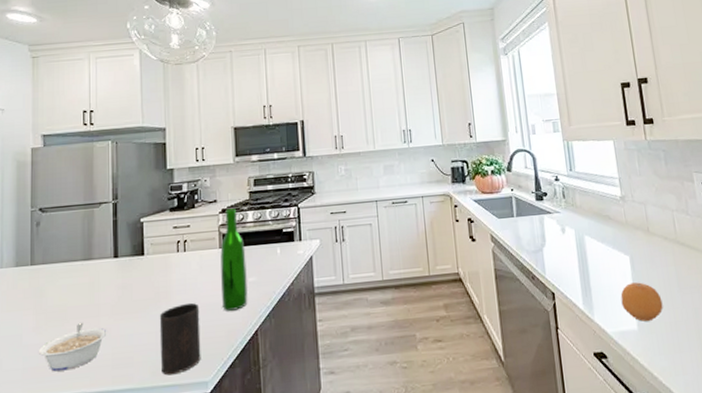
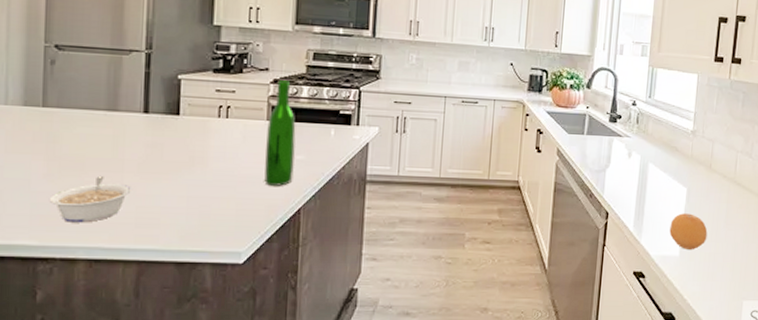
cup: present [159,302,201,376] -> none [191,171,239,242]

